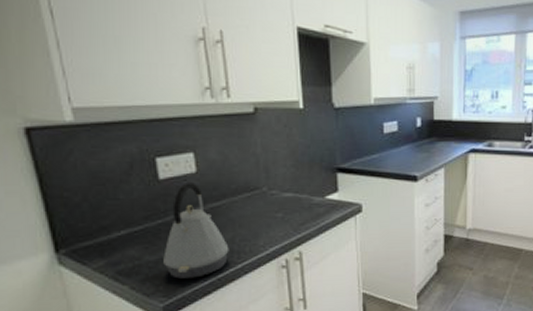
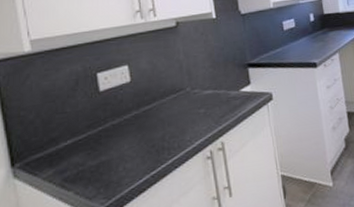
kettle: present [163,183,229,279] -> none [104,91,161,180]

